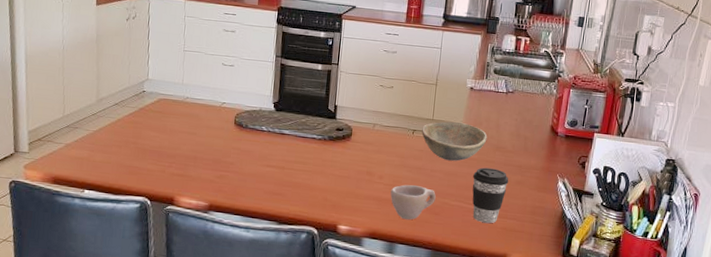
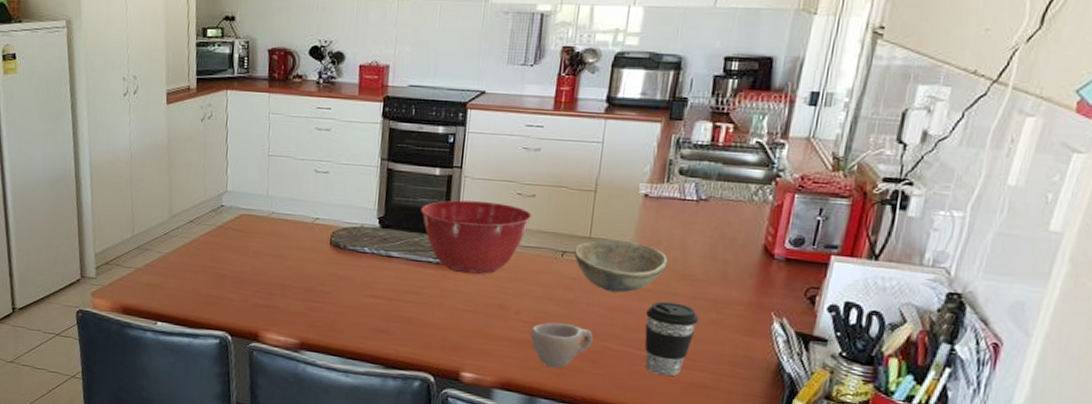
mixing bowl: none [307,89,391,148] -> present [420,200,532,275]

